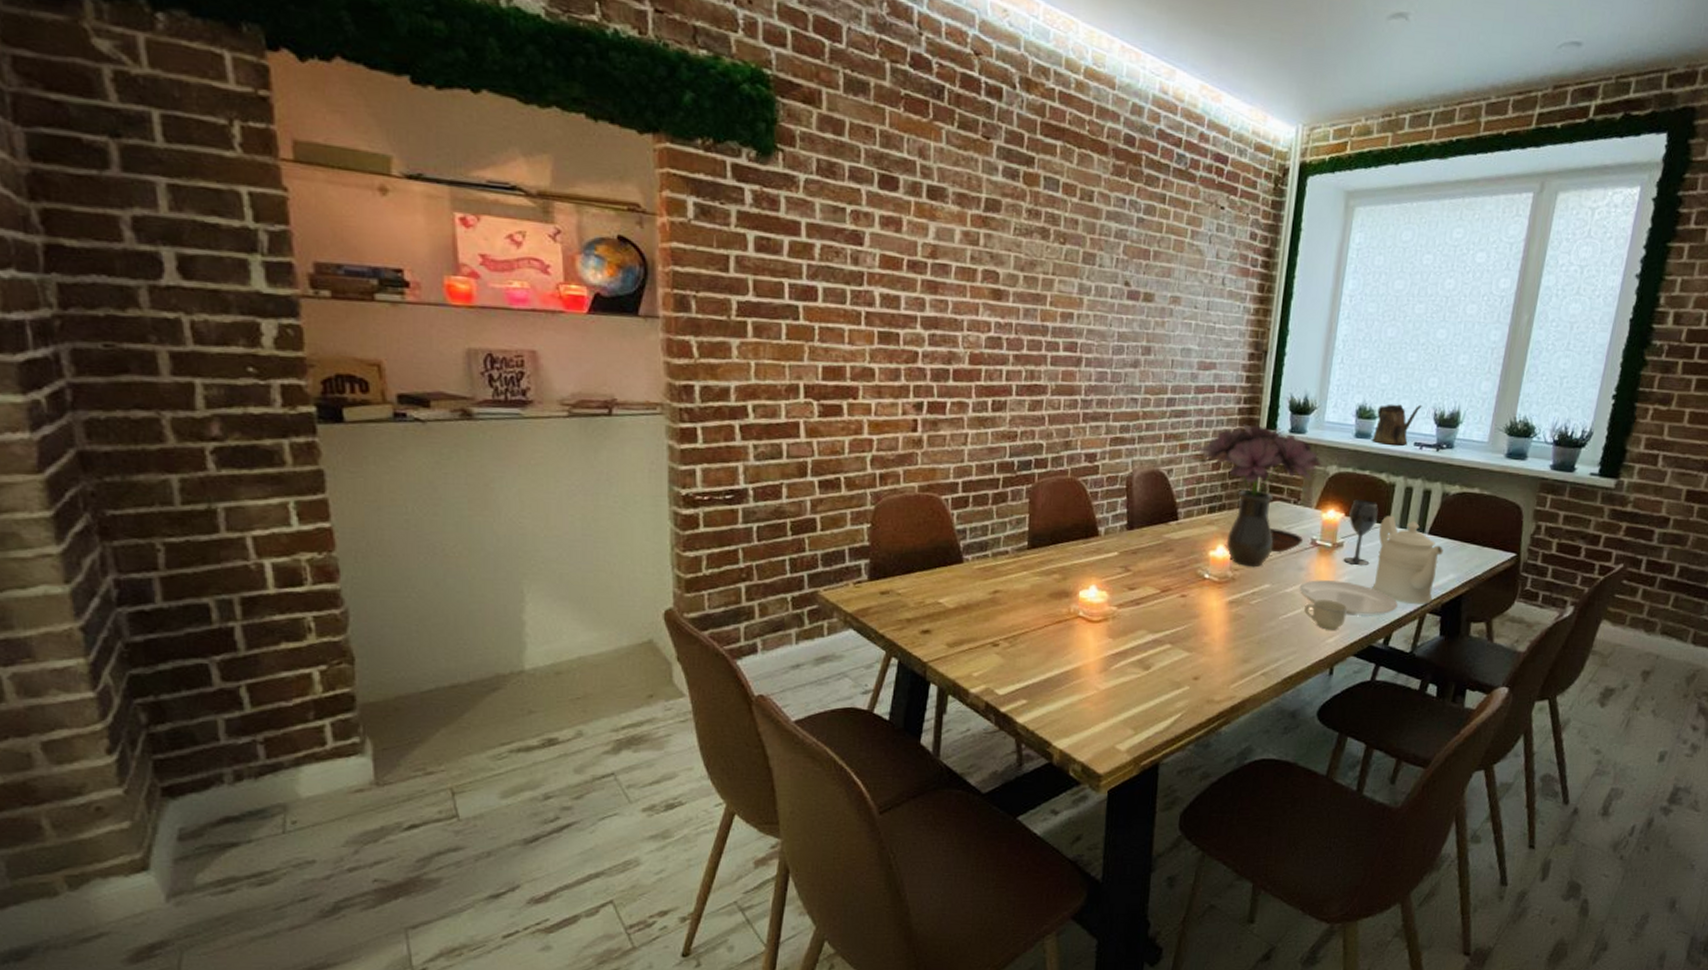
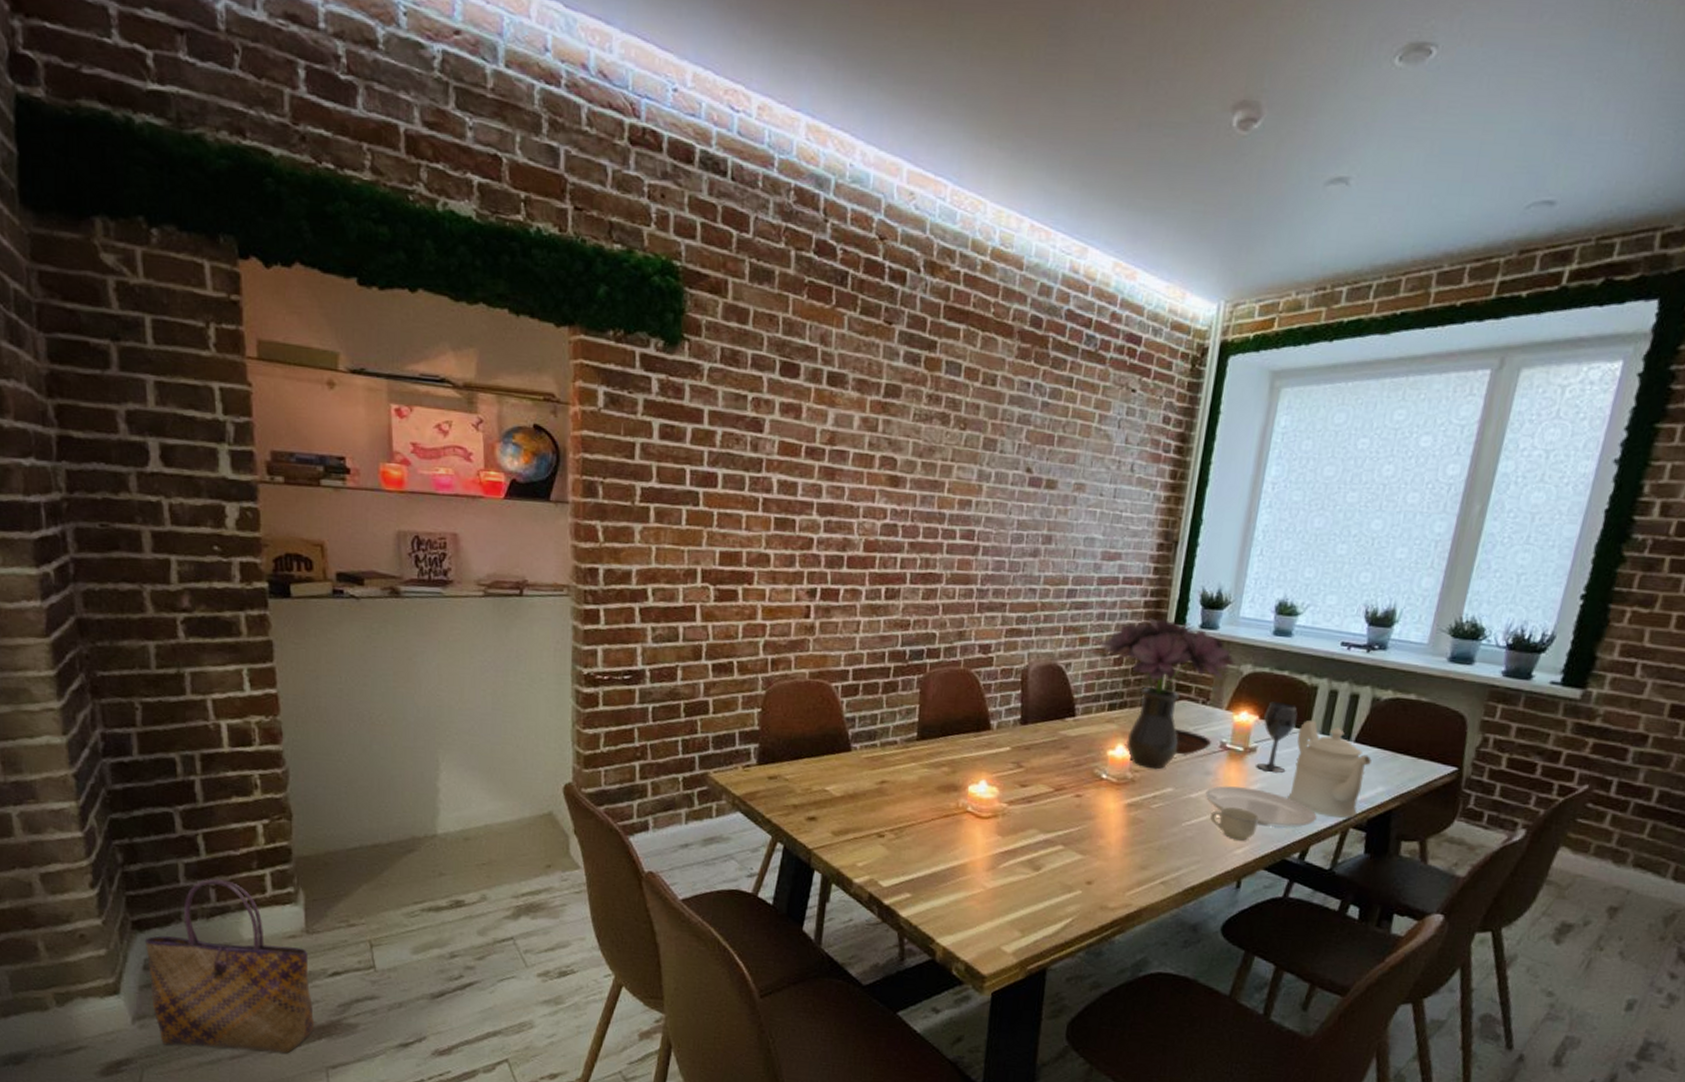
tote bag: none [178,733,390,922] -> present [144,878,315,1053]
watering can: present [1372,404,1422,446] -> none [1292,599,1352,645]

